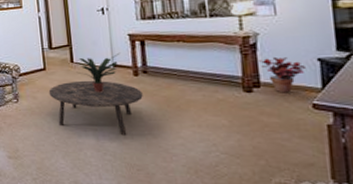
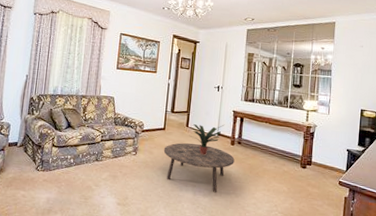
potted plant: present [257,56,307,93] -> none [313,144,340,172]

